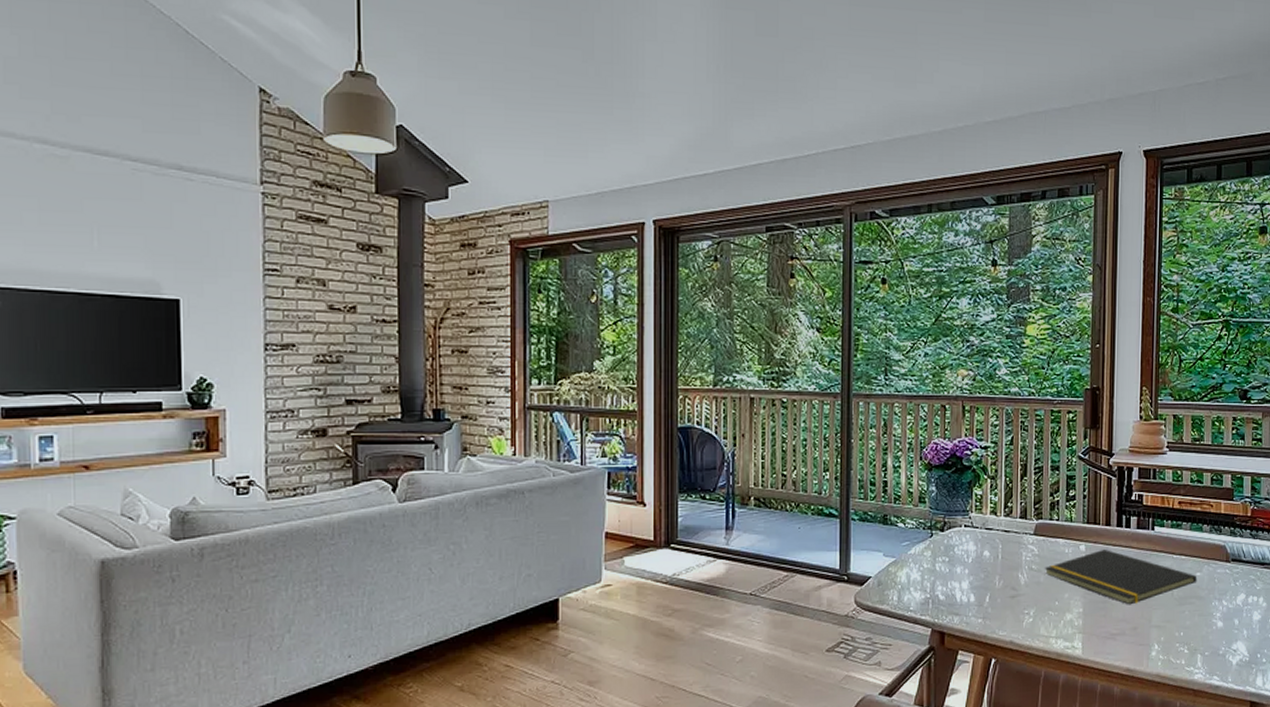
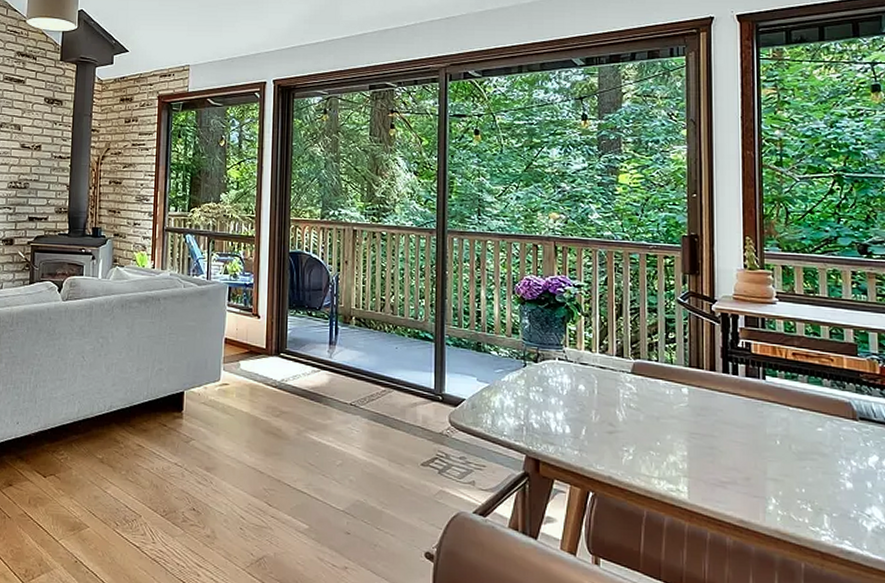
notepad: present [1044,548,1197,605] -> none [643,393,819,454]

